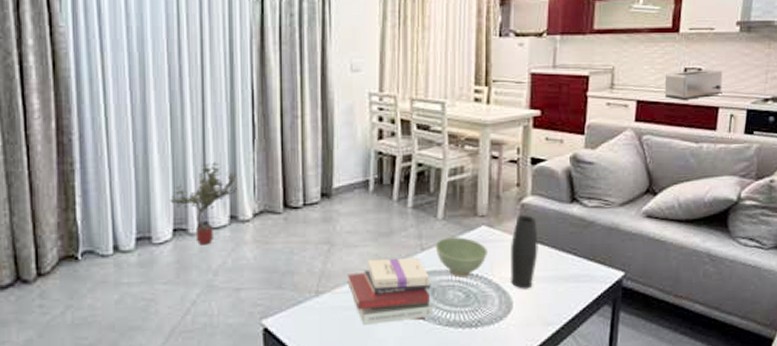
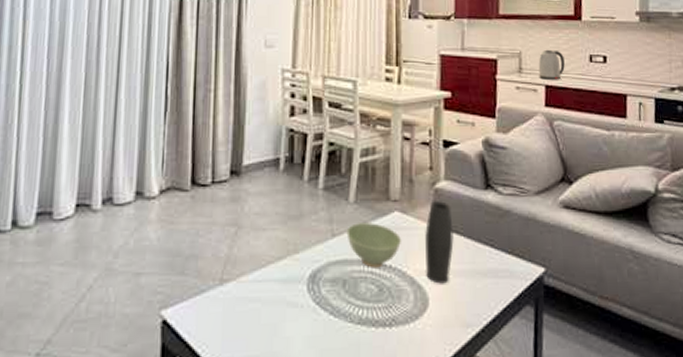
potted tree: present [170,162,238,245] -> none [76,134,146,223]
books: present [347,257,433,325] -> none [254,243,343,320]
kettle: none [631,64,658,95] -> present [538,49,565,80]
toaster: present [664,69,723,100] -> none [571,56,628,86]

